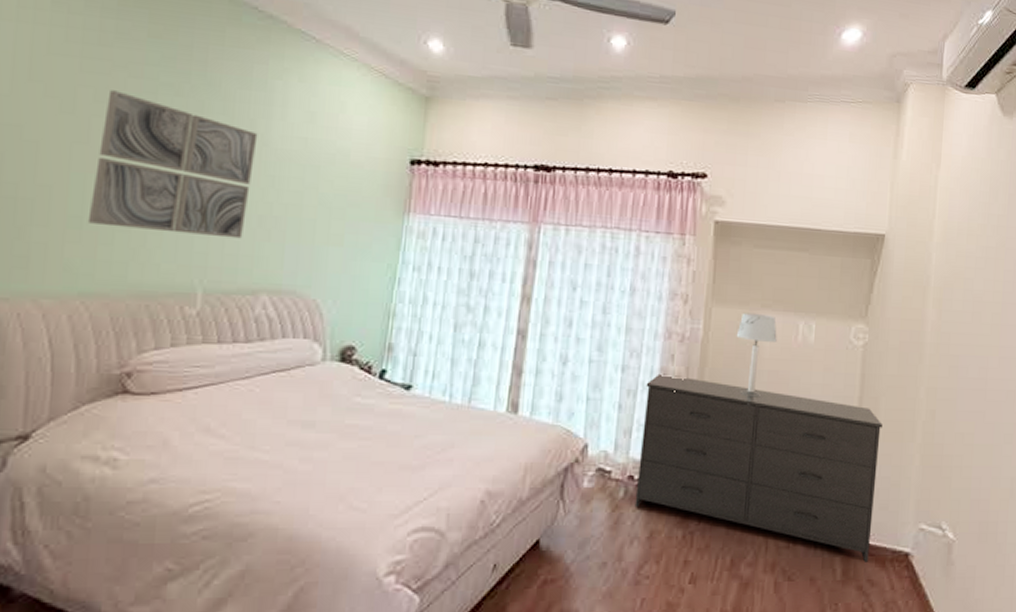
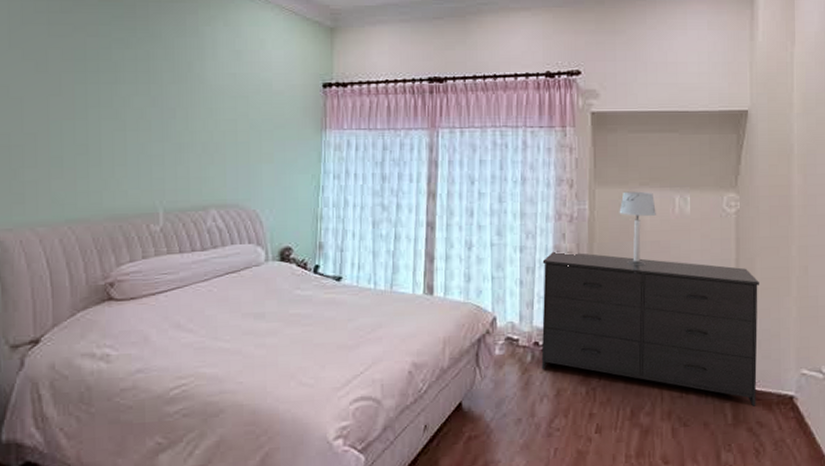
wall art: present [87,90,258,239] -> none [66,49,195,164]

